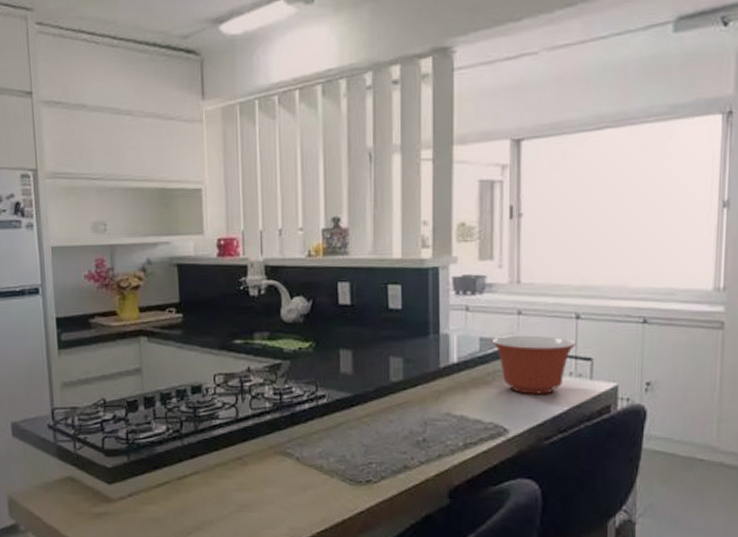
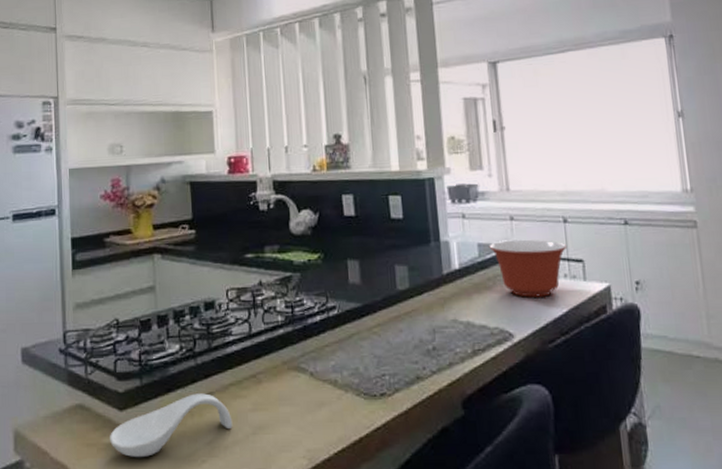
spoon rest: none [99,472,218,527] -> present [110,393,233,457]

